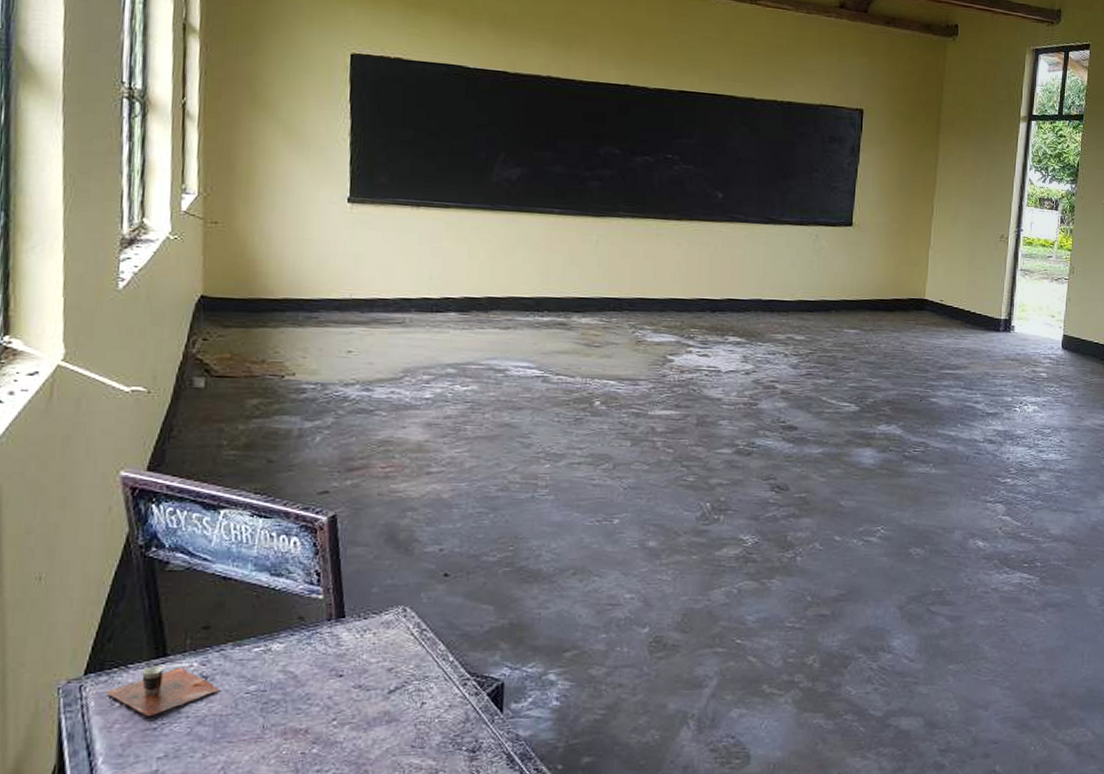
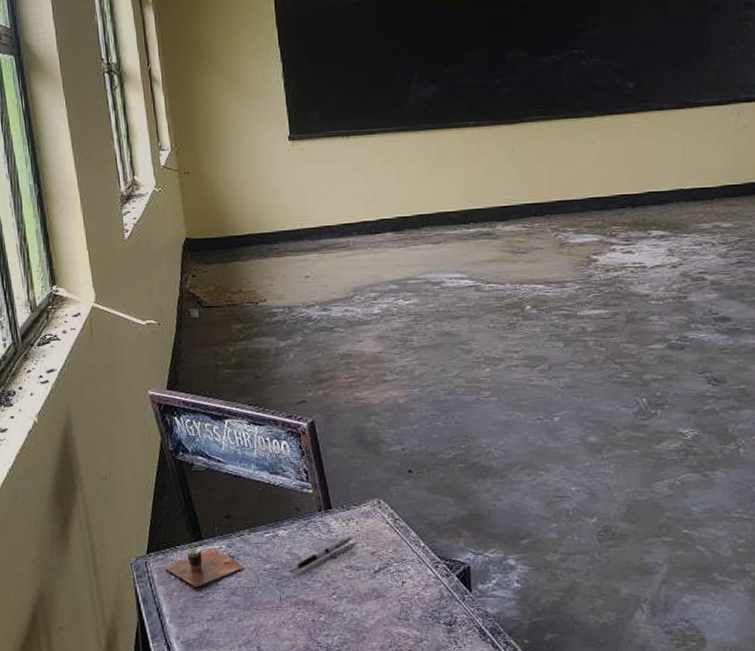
pen: none [278,649,367,695] -> present [288,535,353,572]

